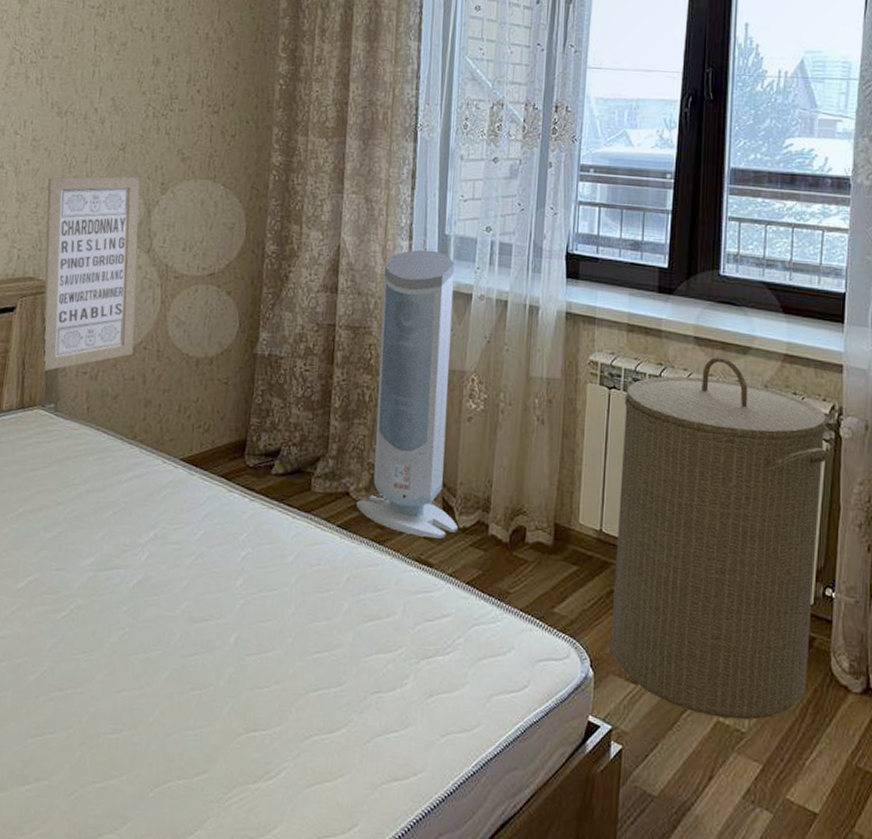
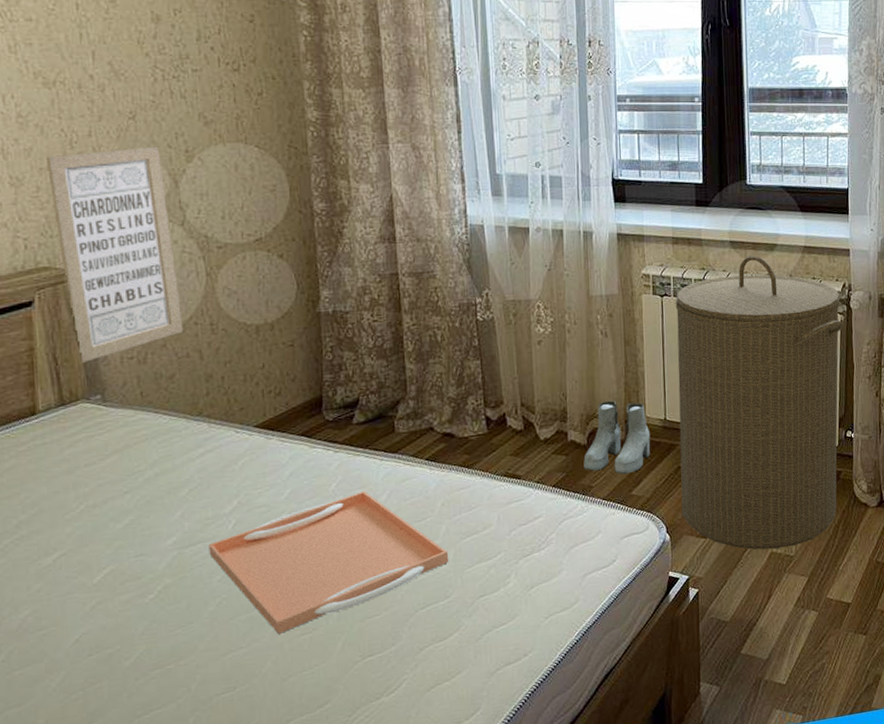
serving tray: none [120,547,348,683] -> present [208,490,449,634]
air purifier: present [356,249,458,539] -> none [440,190,539,455]
boots: none [503,496,582,587] -> present [583,400,651,475]

